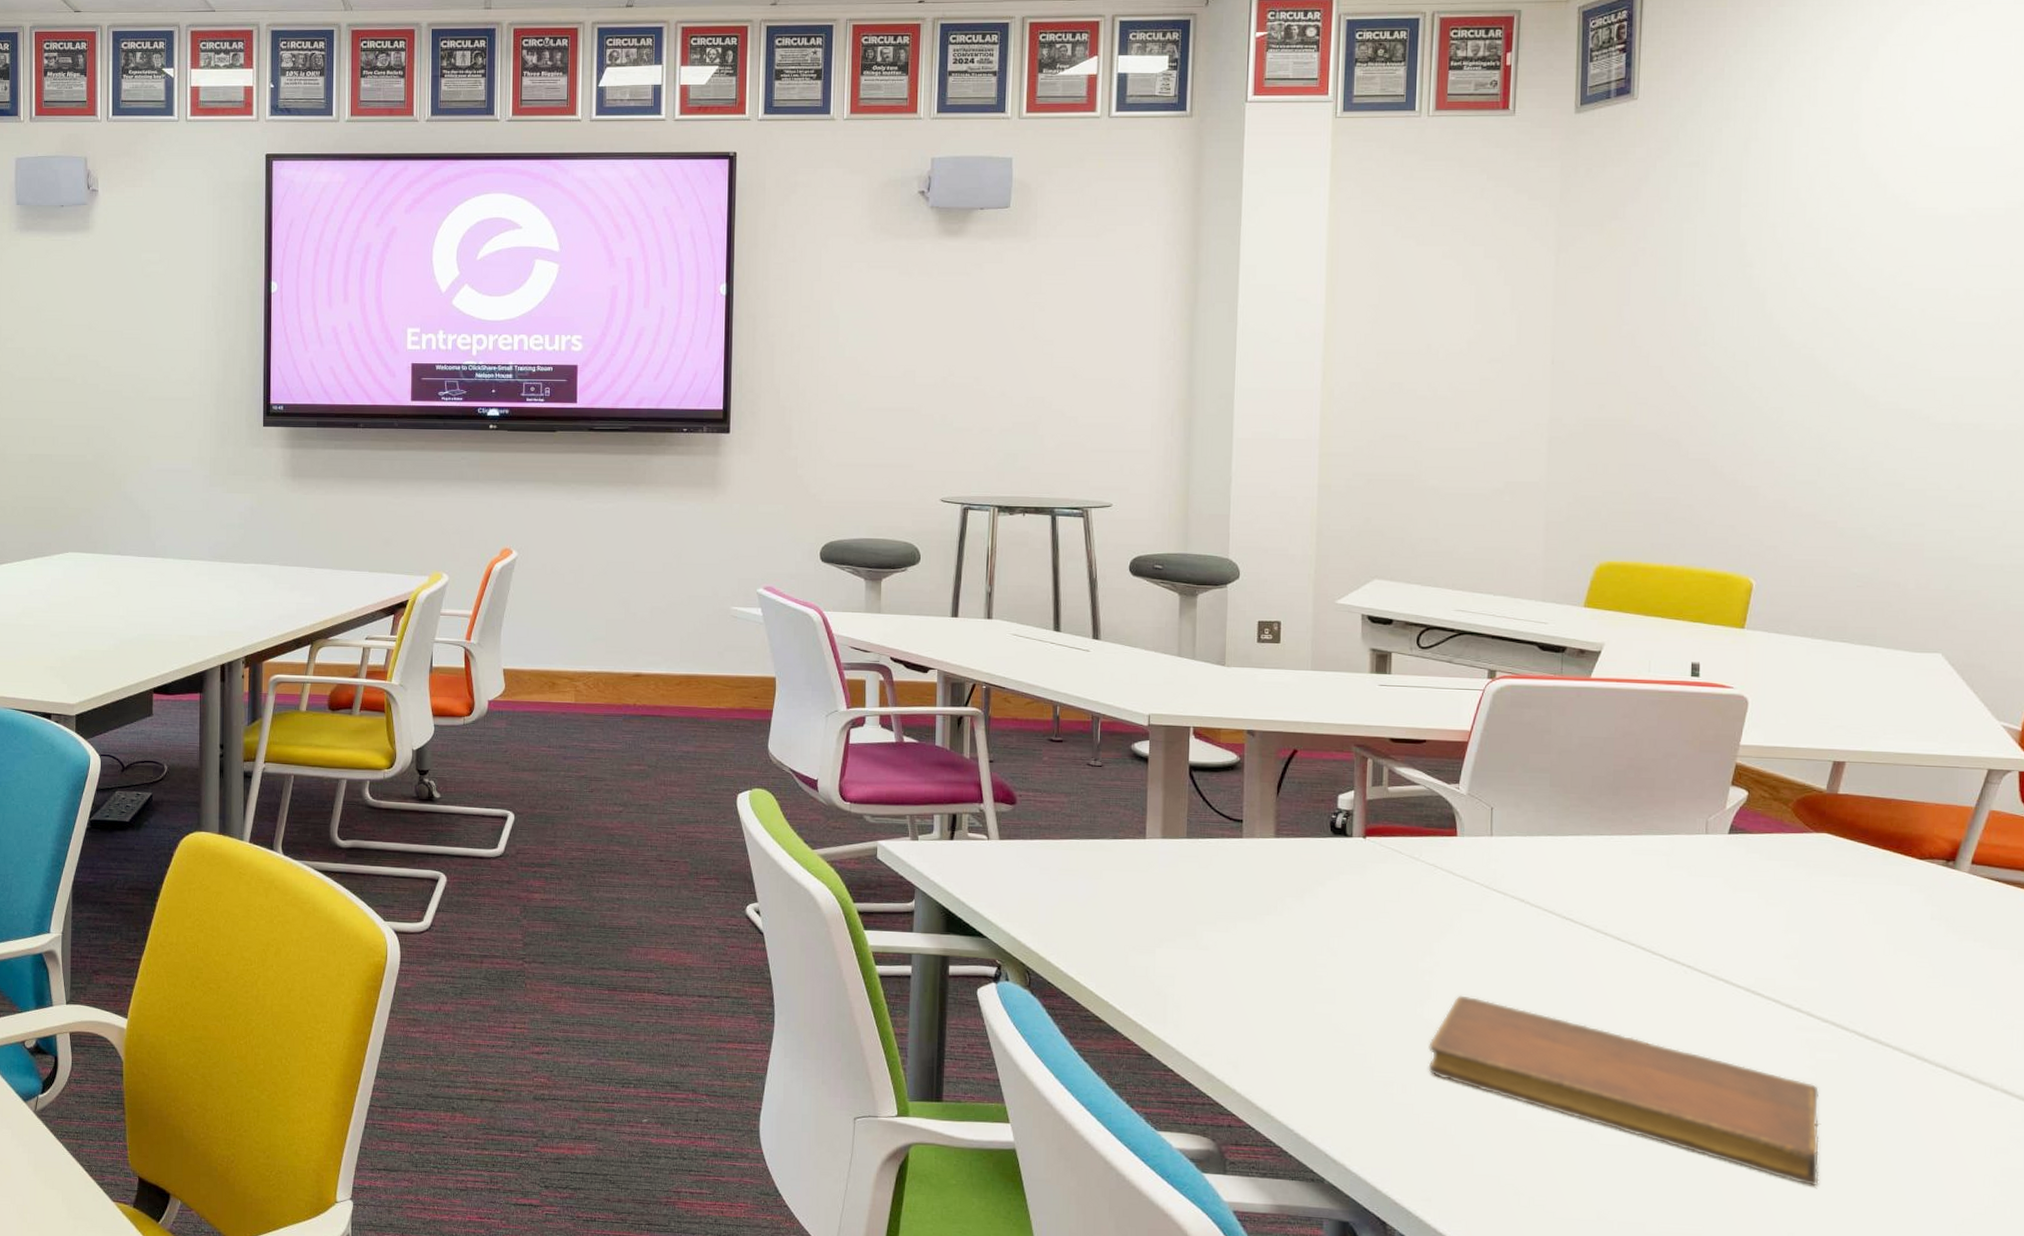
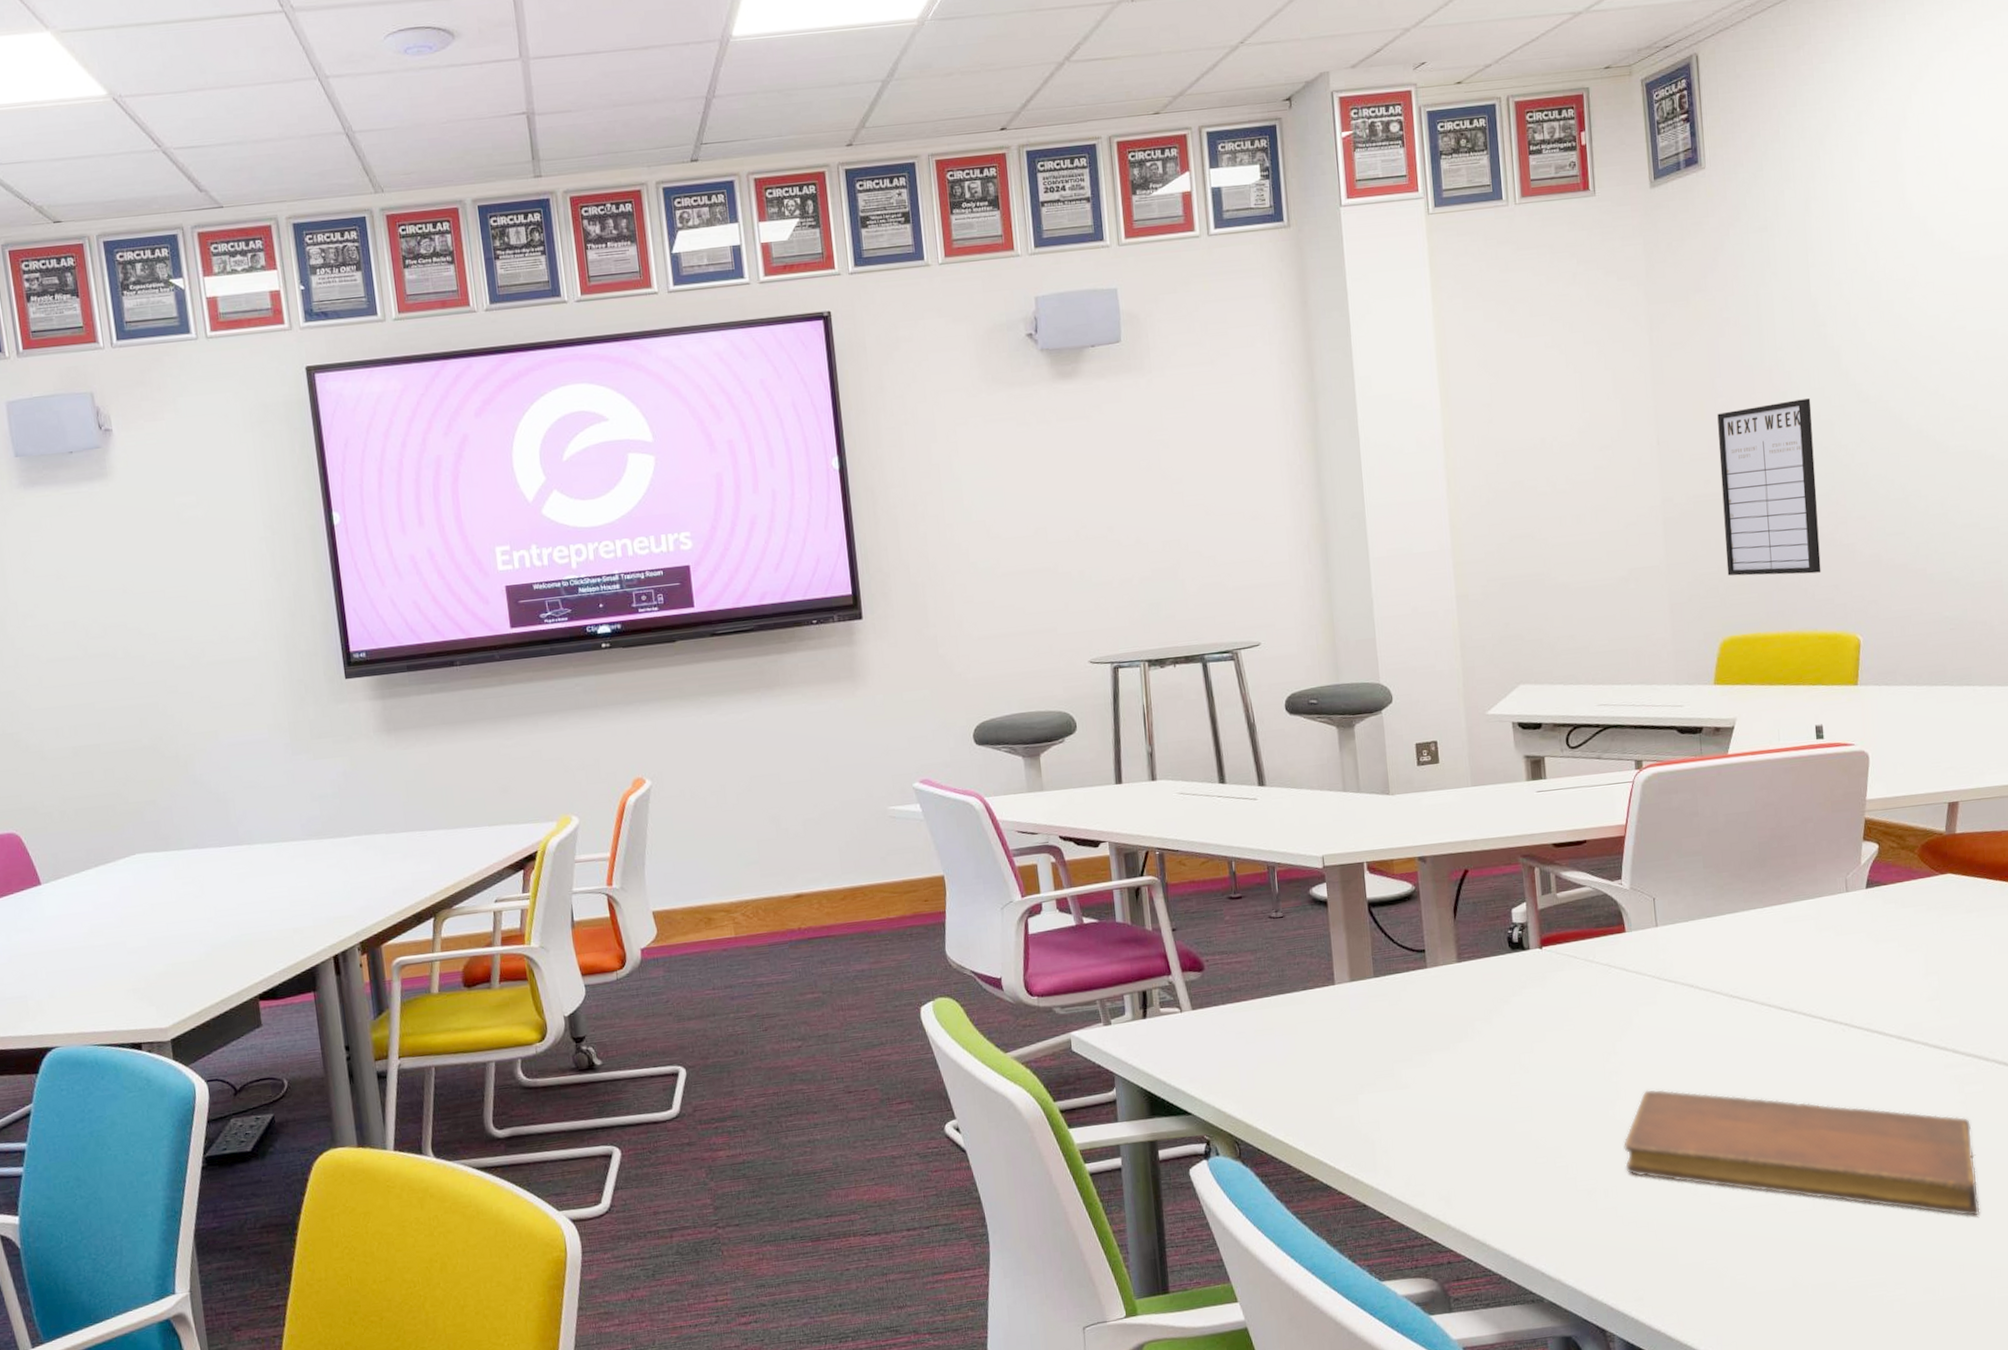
writing board: none [1612,336,1727,511] -> present [1717,398,1821,576]

